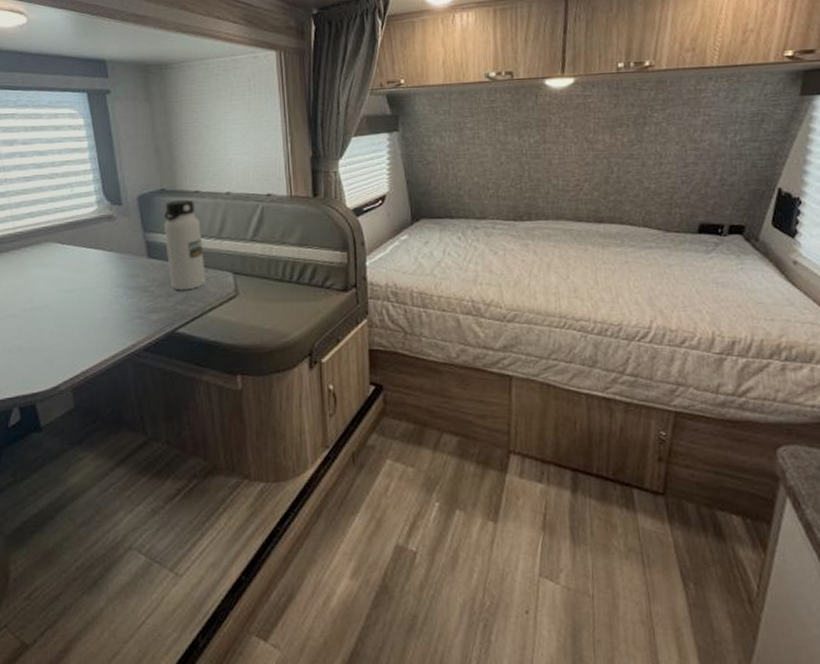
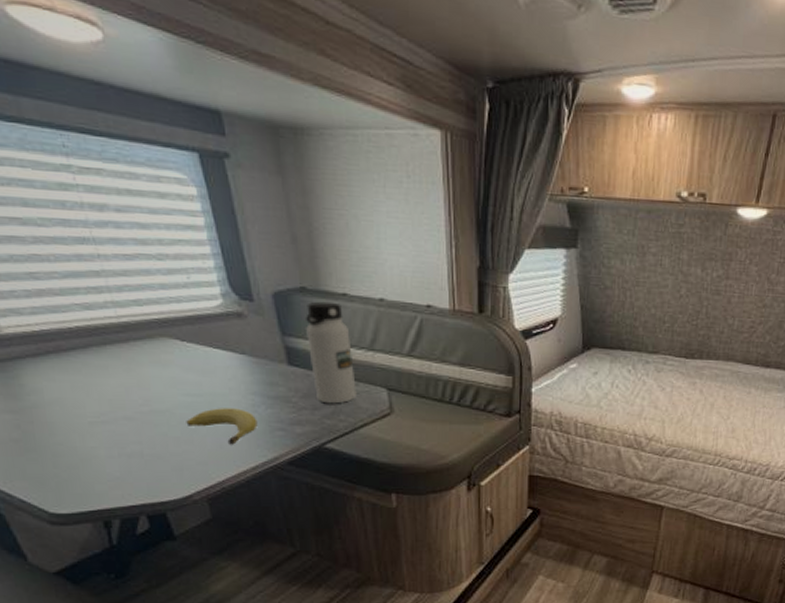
fruit: none [60,300,119,335] -> present [186,408,258,445]

